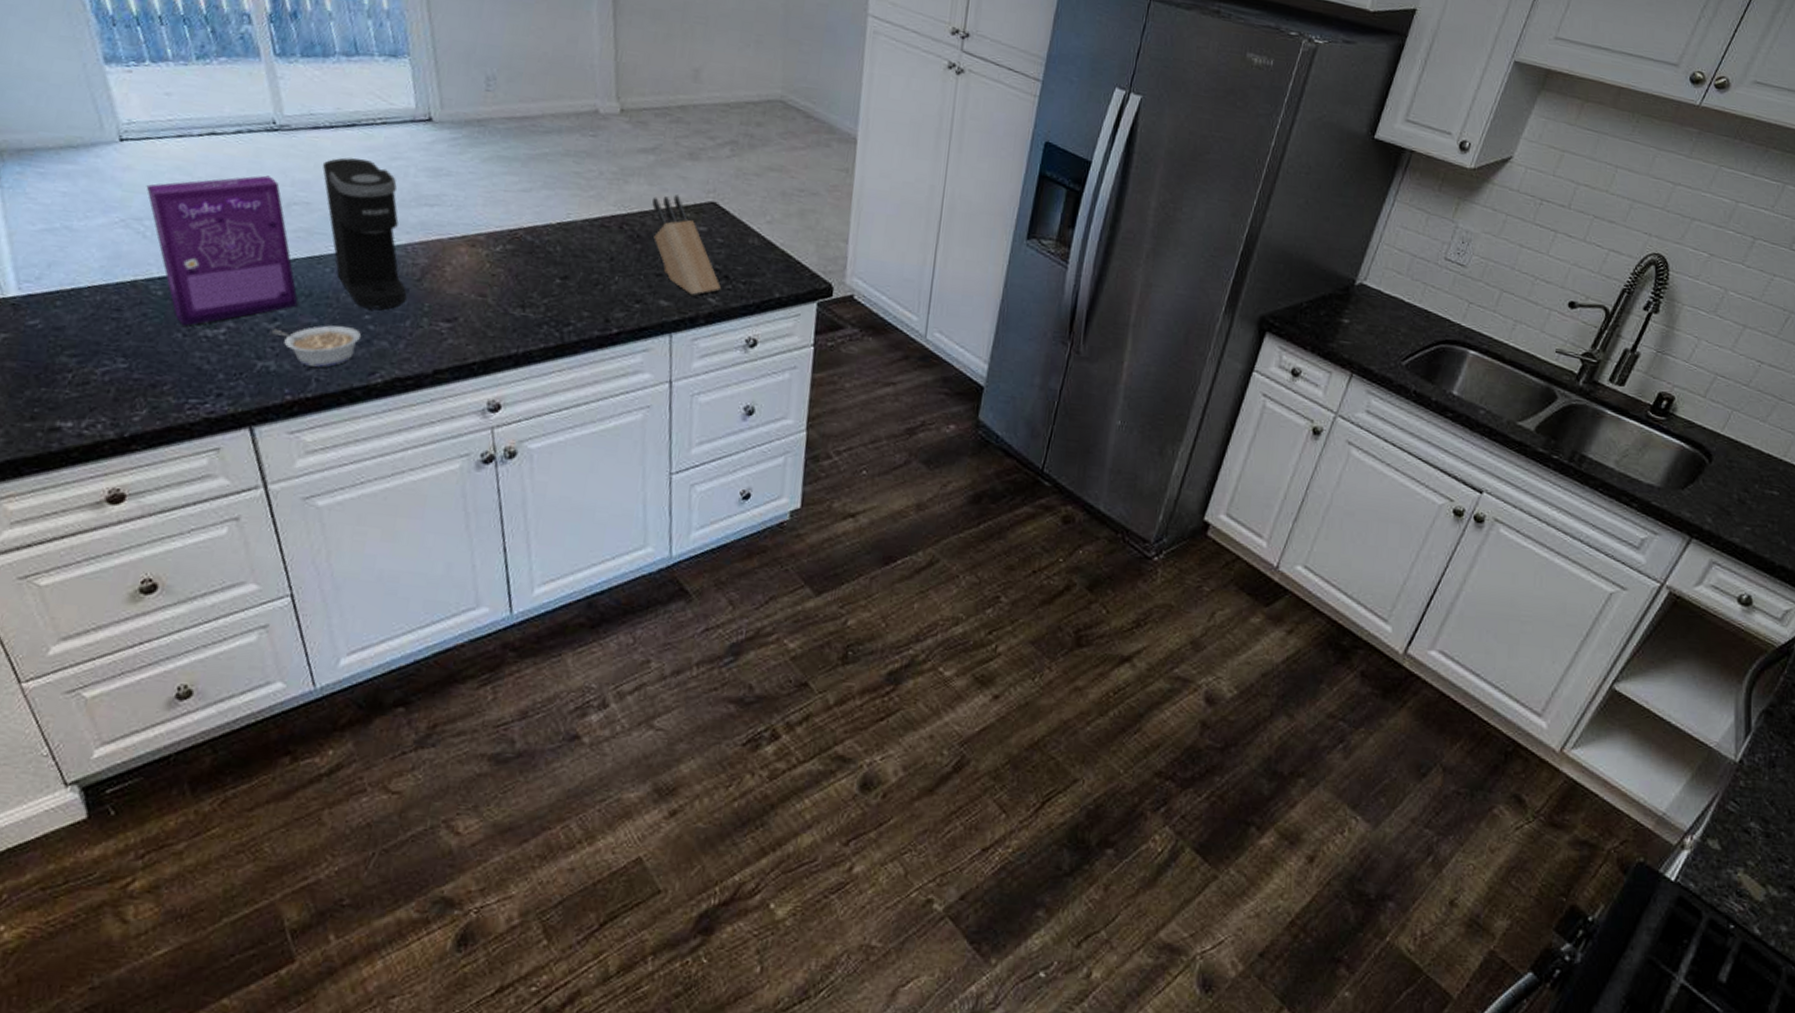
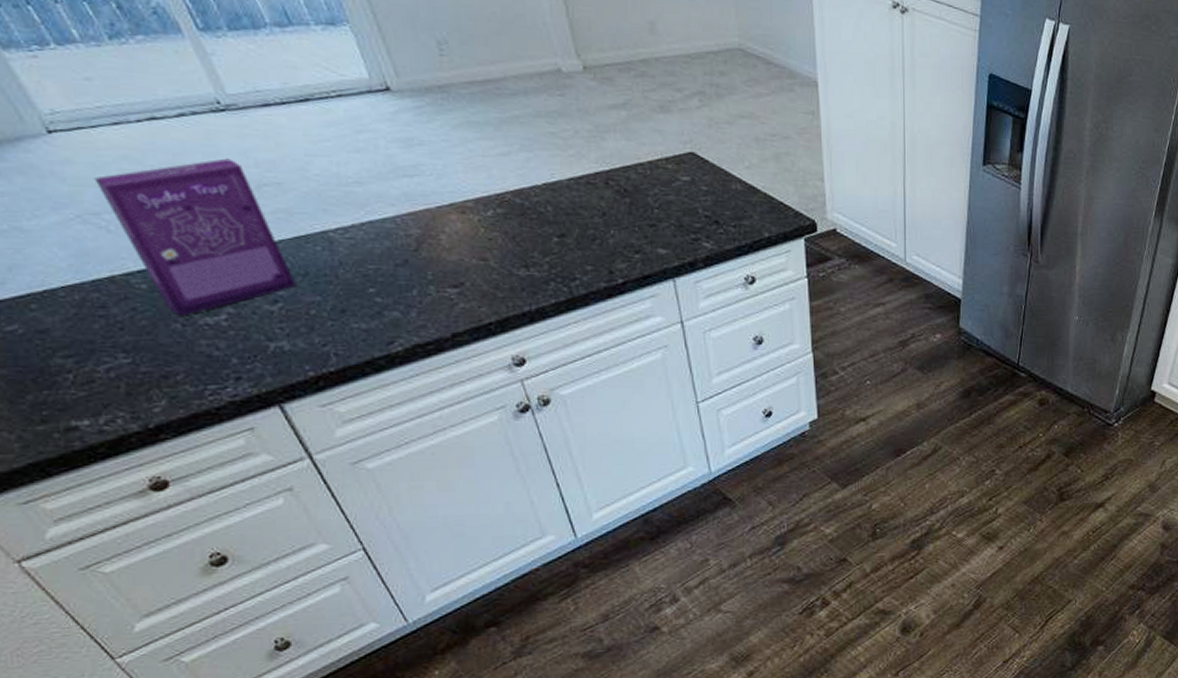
legume: present [272,325,362,368] -> none [277,300,371,342]
coffee maker: present [322,157,407,309] -> none [283,134,408,281]
knife block: present [652,195,722,295] -> none [633,148,714,241]

